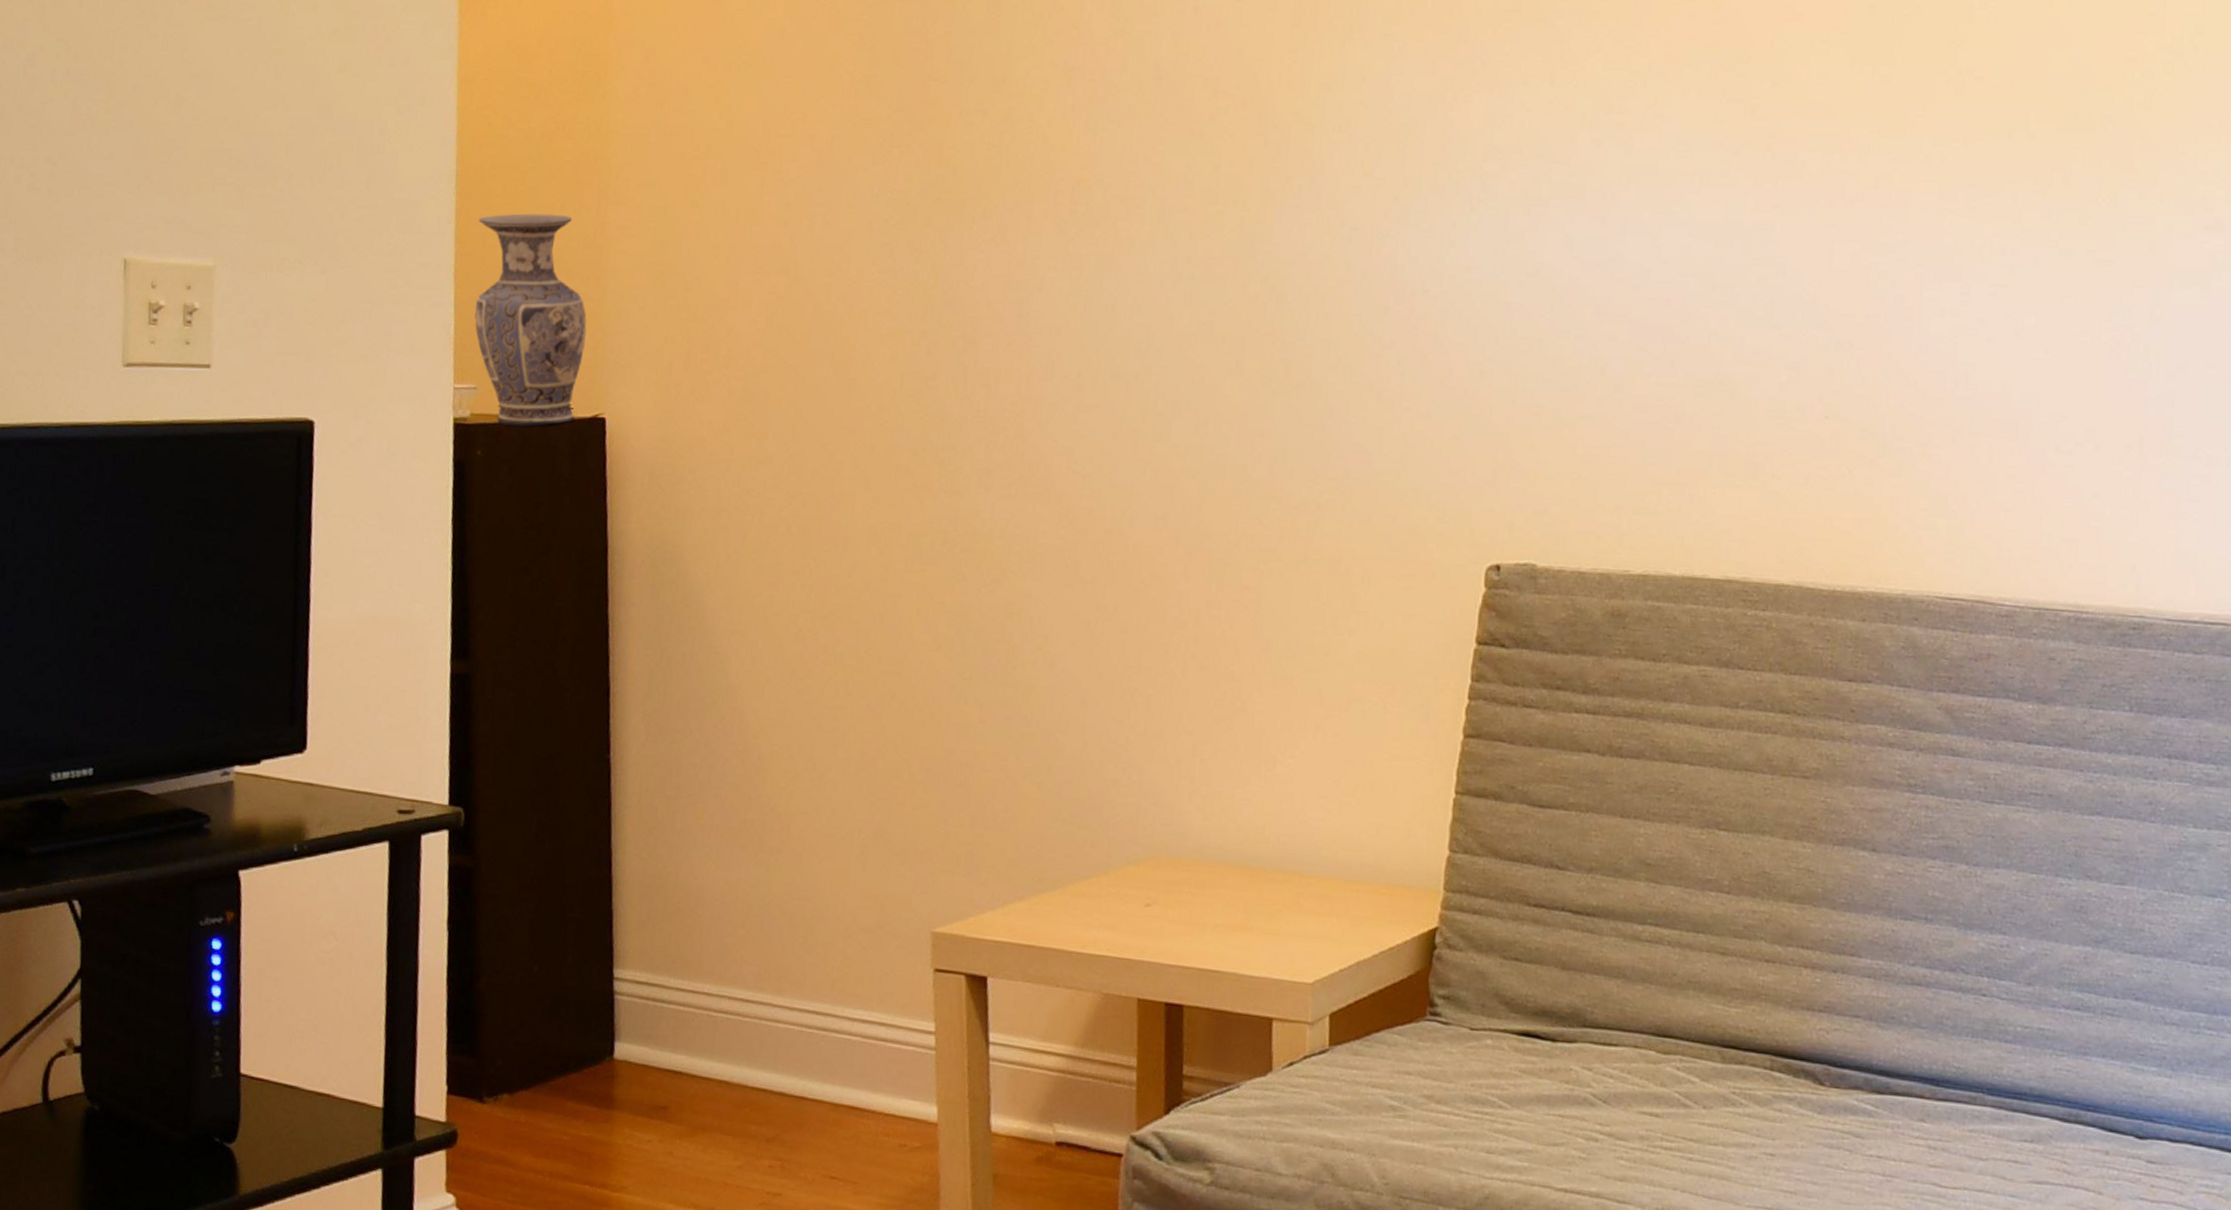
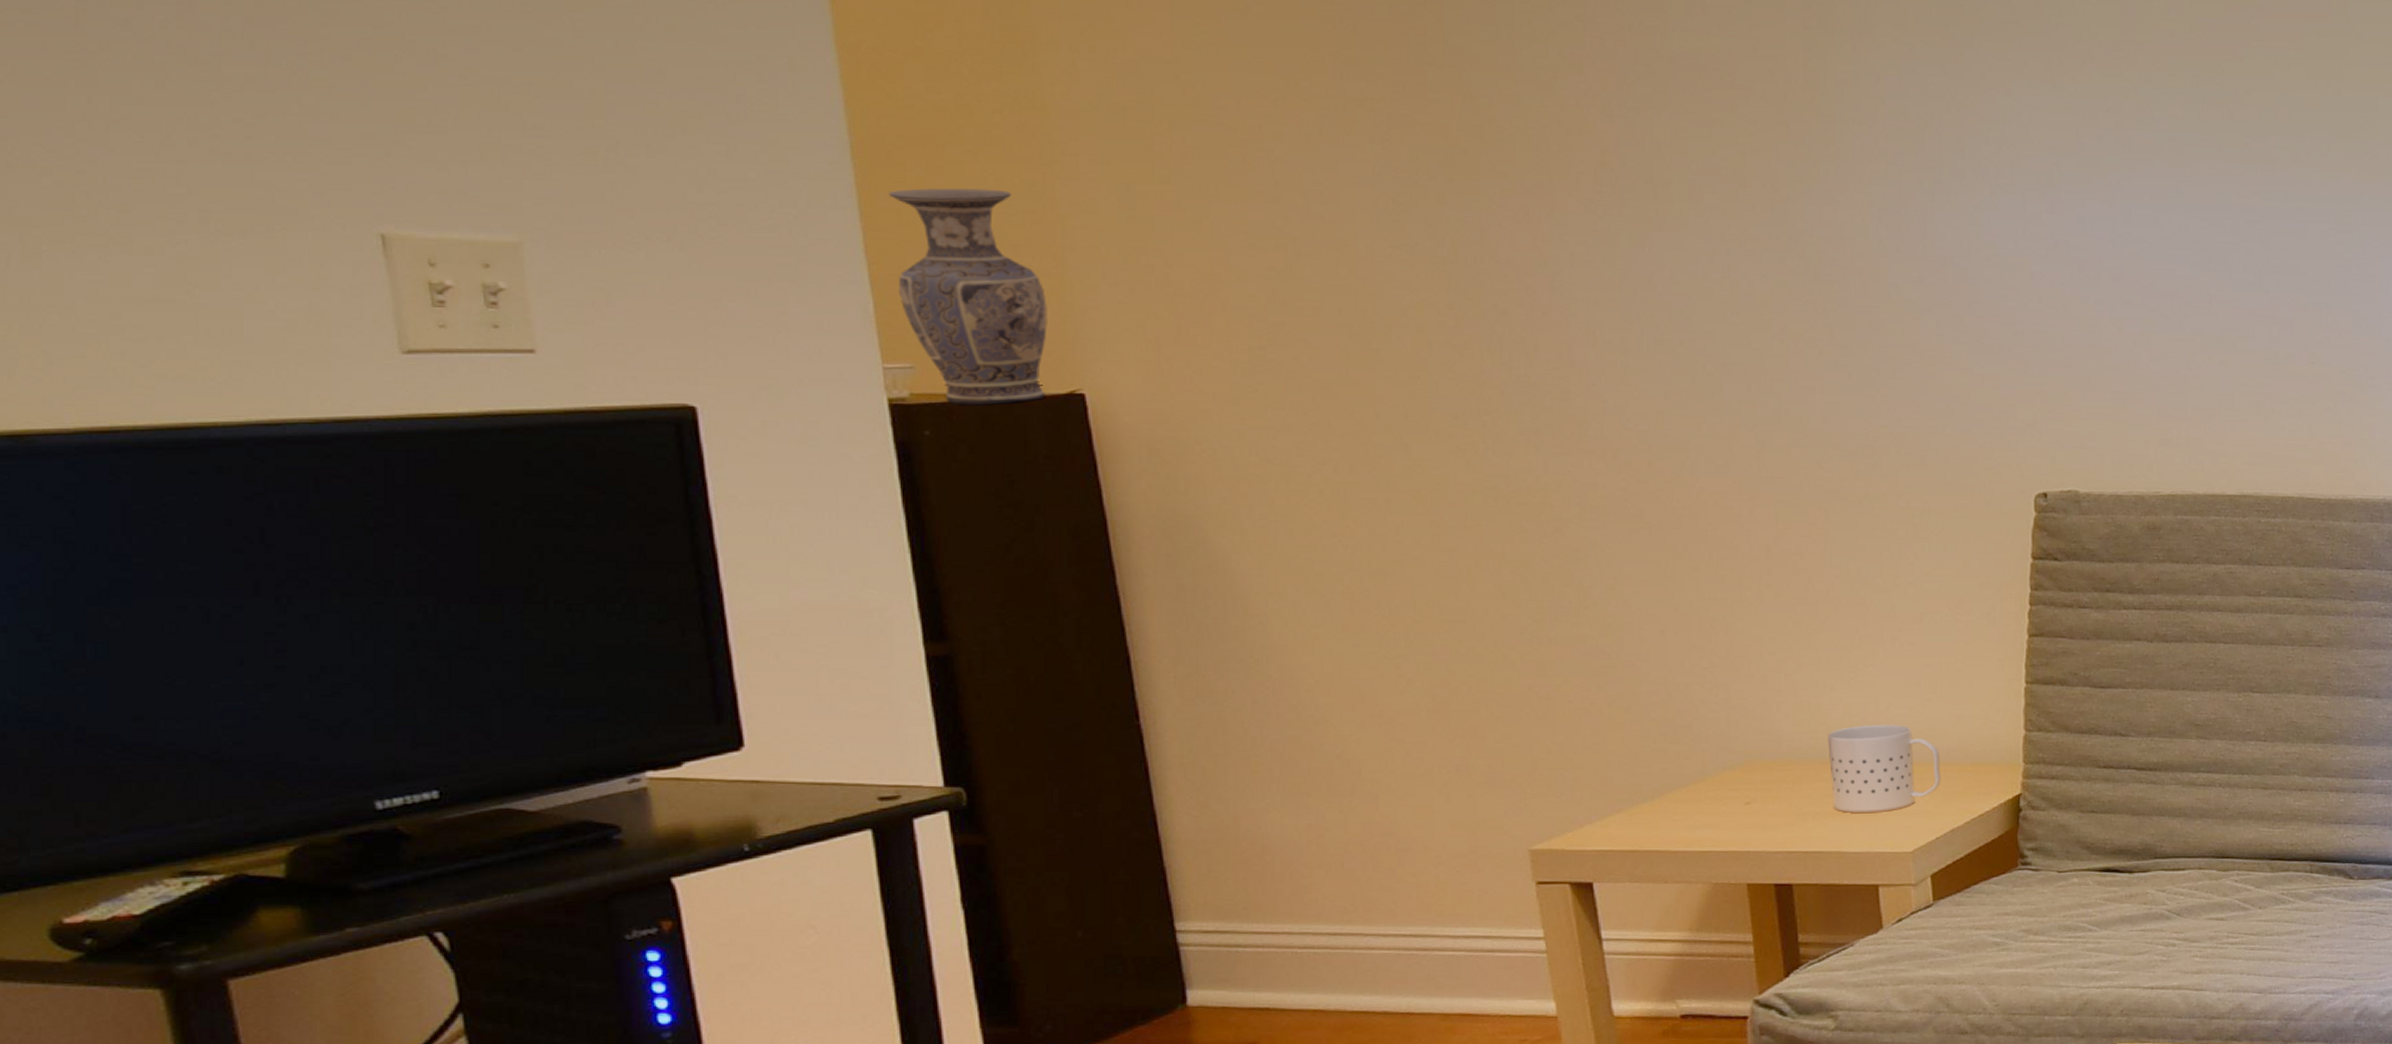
mug: none [1234,826,1354,932] -> present [1827,725,1942,814]

